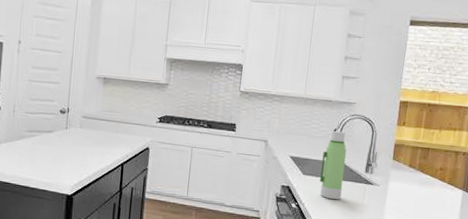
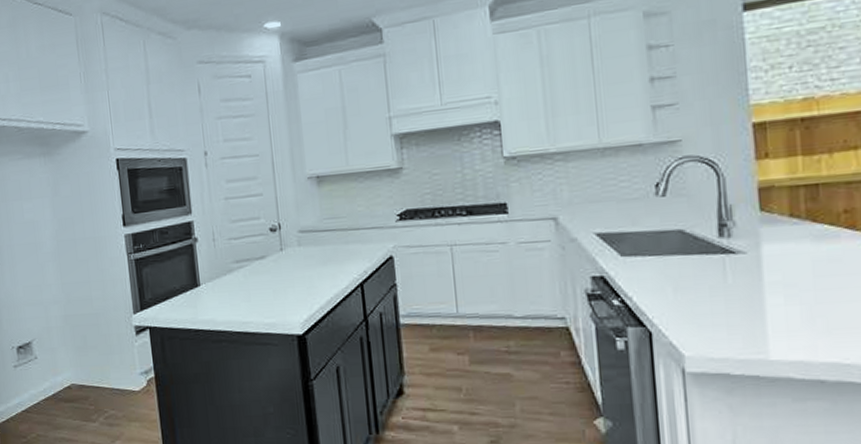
water bottle: present [320,131,347,200] -> none [645,185,688,285]

